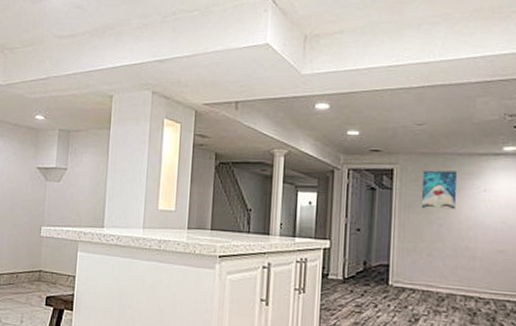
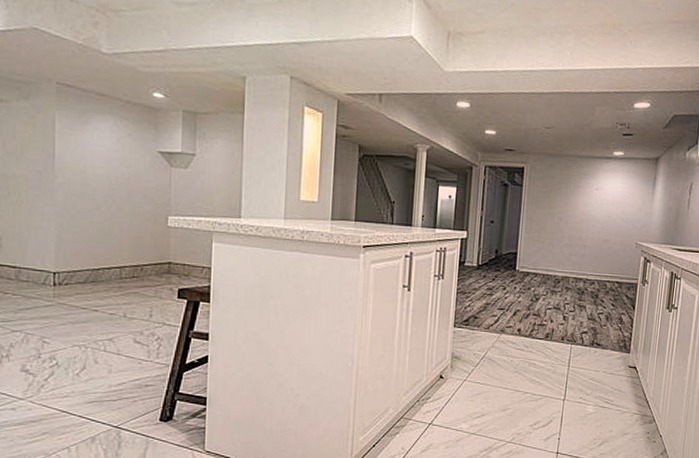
wall art: present [422,170,458,210] -> none [546,170,576,205]

